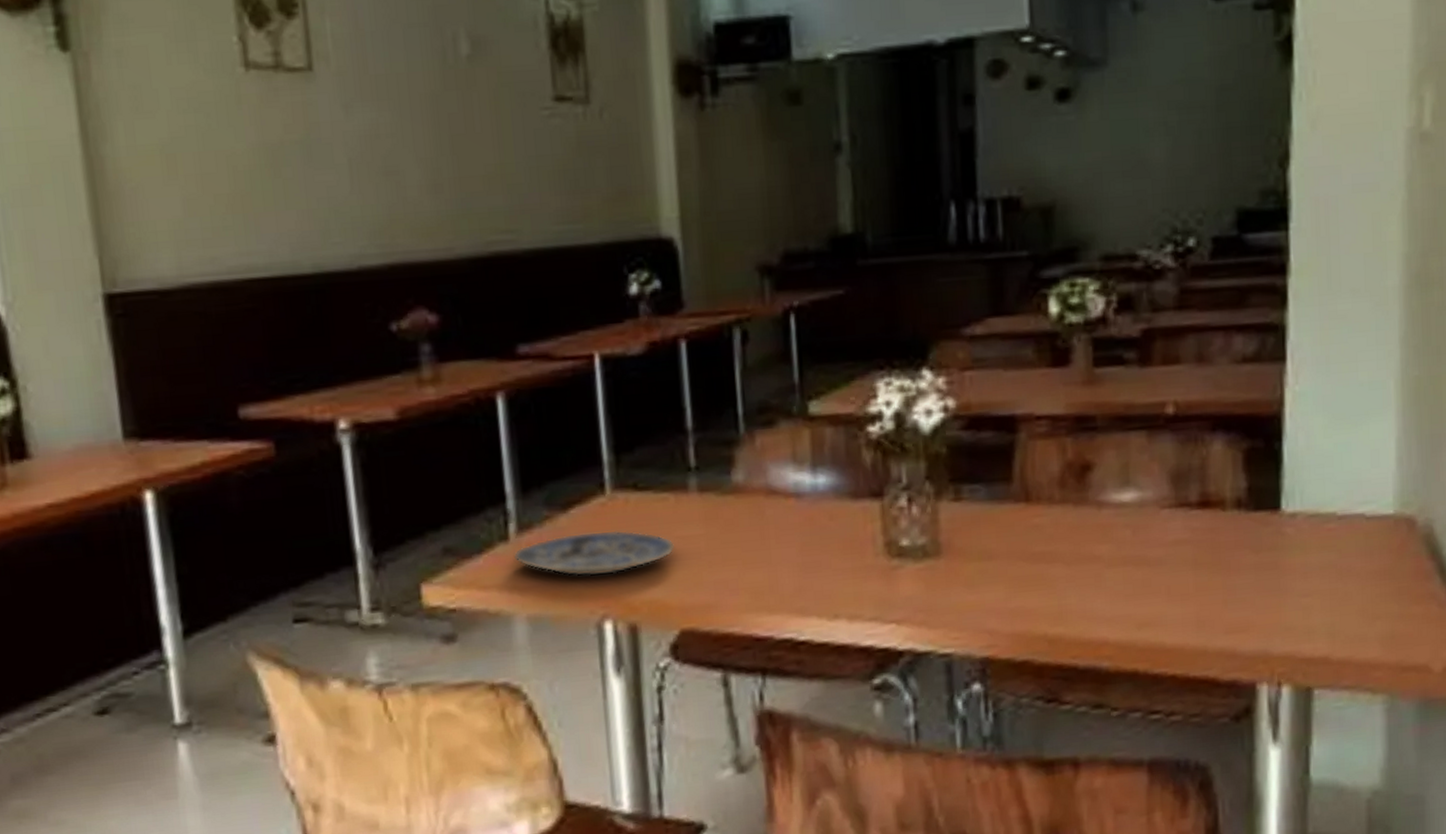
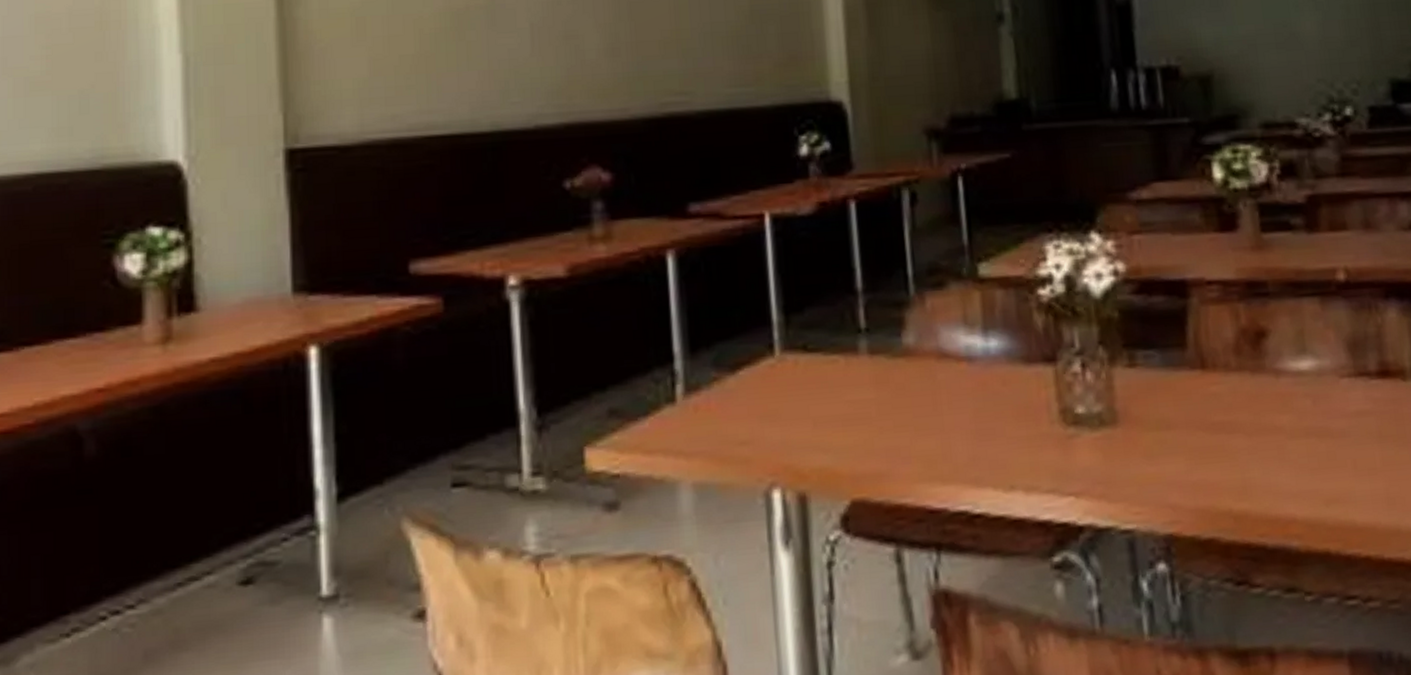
plate: present [513,530,676,577] -> none [680,393,846,442]

